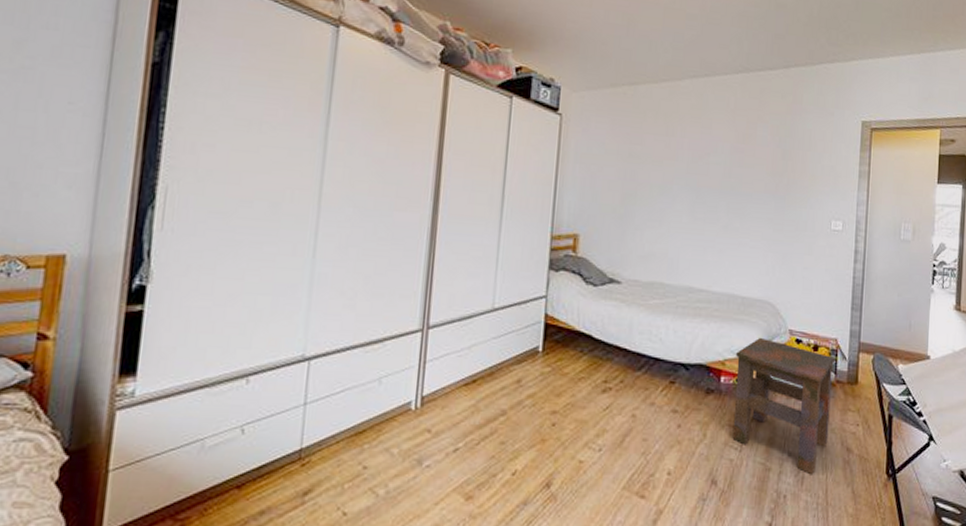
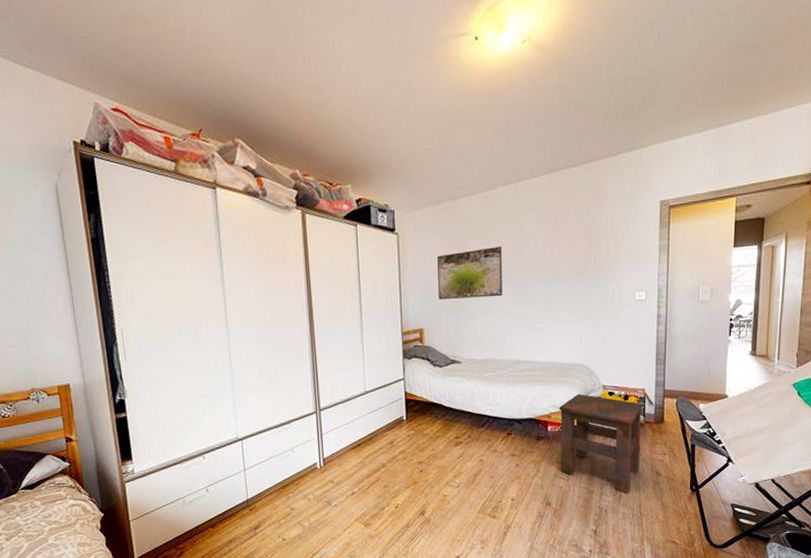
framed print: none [602,146,683,207] -> present [437,247,502,299]

